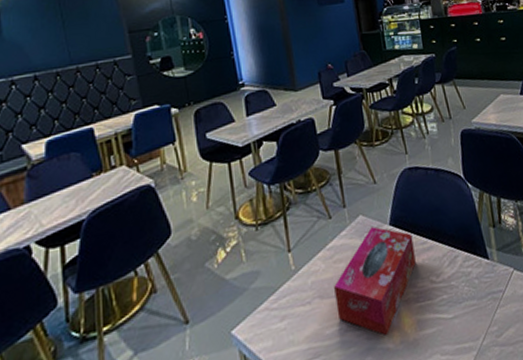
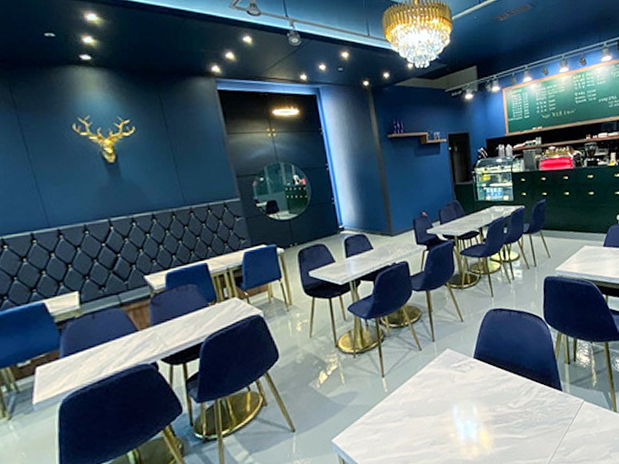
tissue box: present [334,226,416,335] -> none [422,359,496,449]

